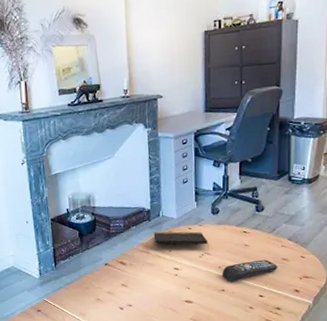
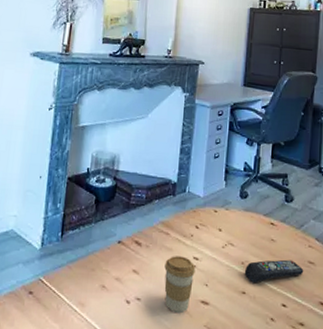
coffee cup: none [149,268,177,312] -> present [164,256,196,313]
notepad: present [153,231,209,249] -> none [176,209,234,239]

